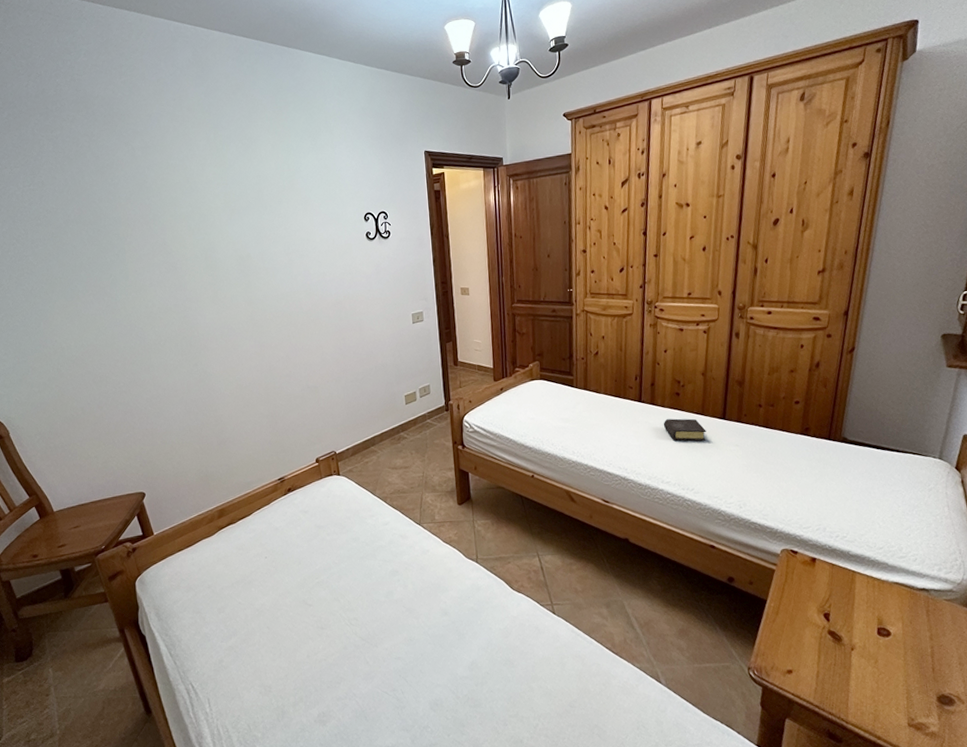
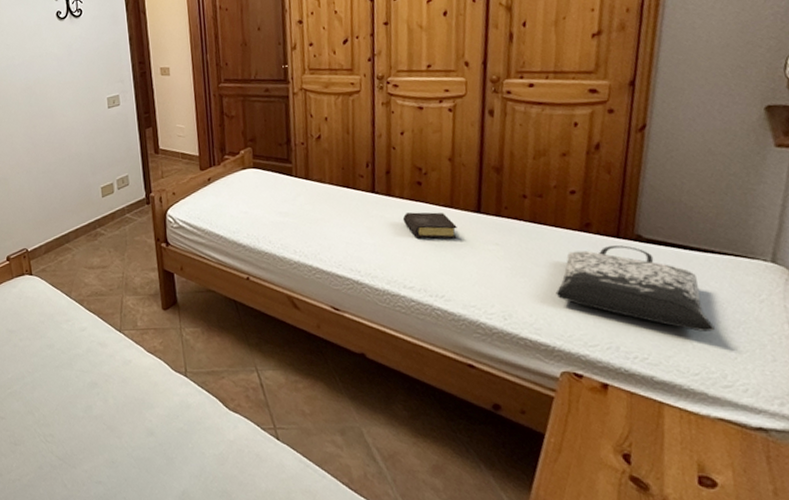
tote bag: none [780,446,896,515] -> present [555,245,715,332]

